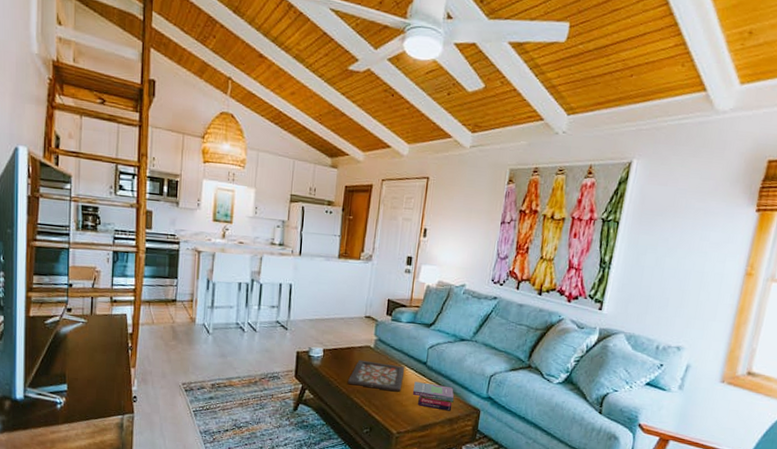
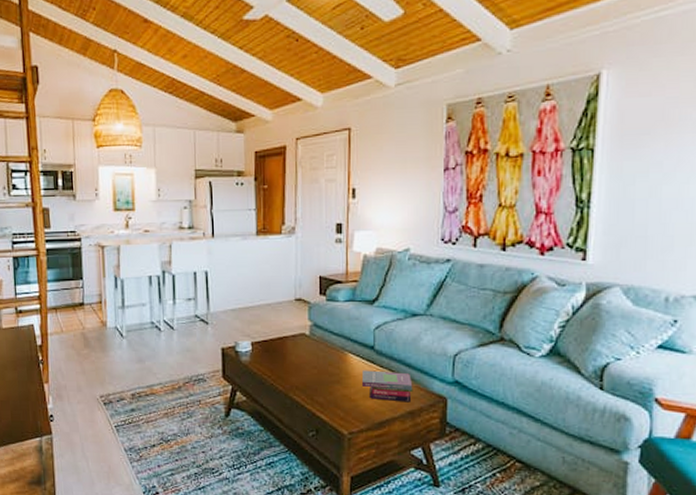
decorative tray: present [348,359,405,392] -> none [284,350,349,385]

